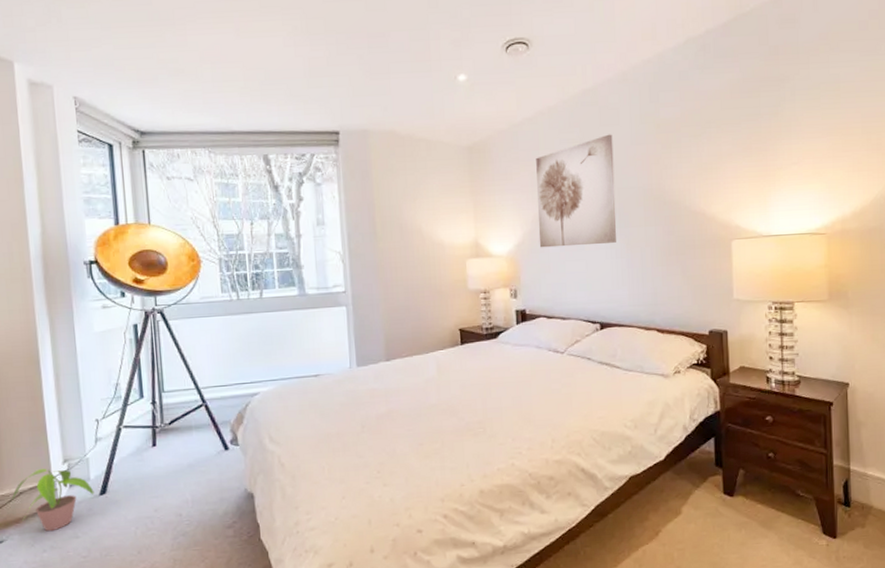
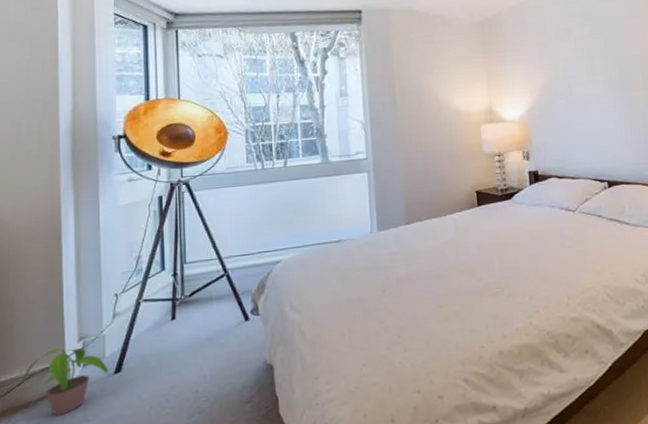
wall art: present [536,134,617,248] -> none [542,8,619,113]

